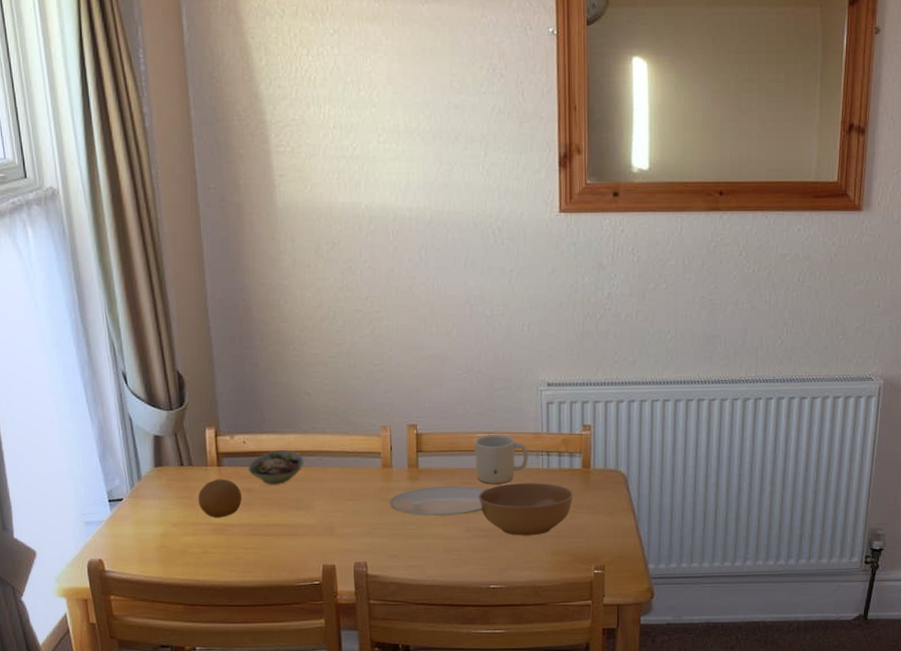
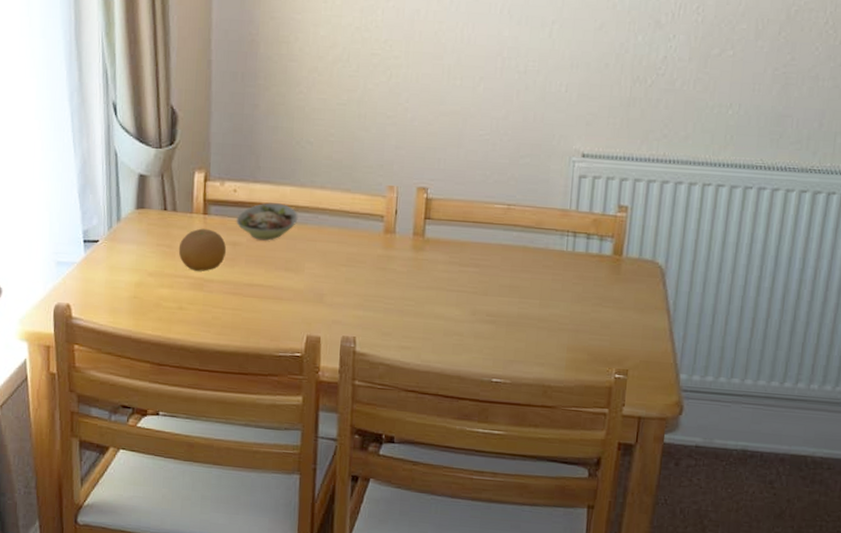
plate: present [389,486,485,517] -> none [387,259,497,295]
mug: present [475,435,528,485] -> none [489,207,552,265]
bowl: present [478,483,574,536] -> none [489,264,600,327]

